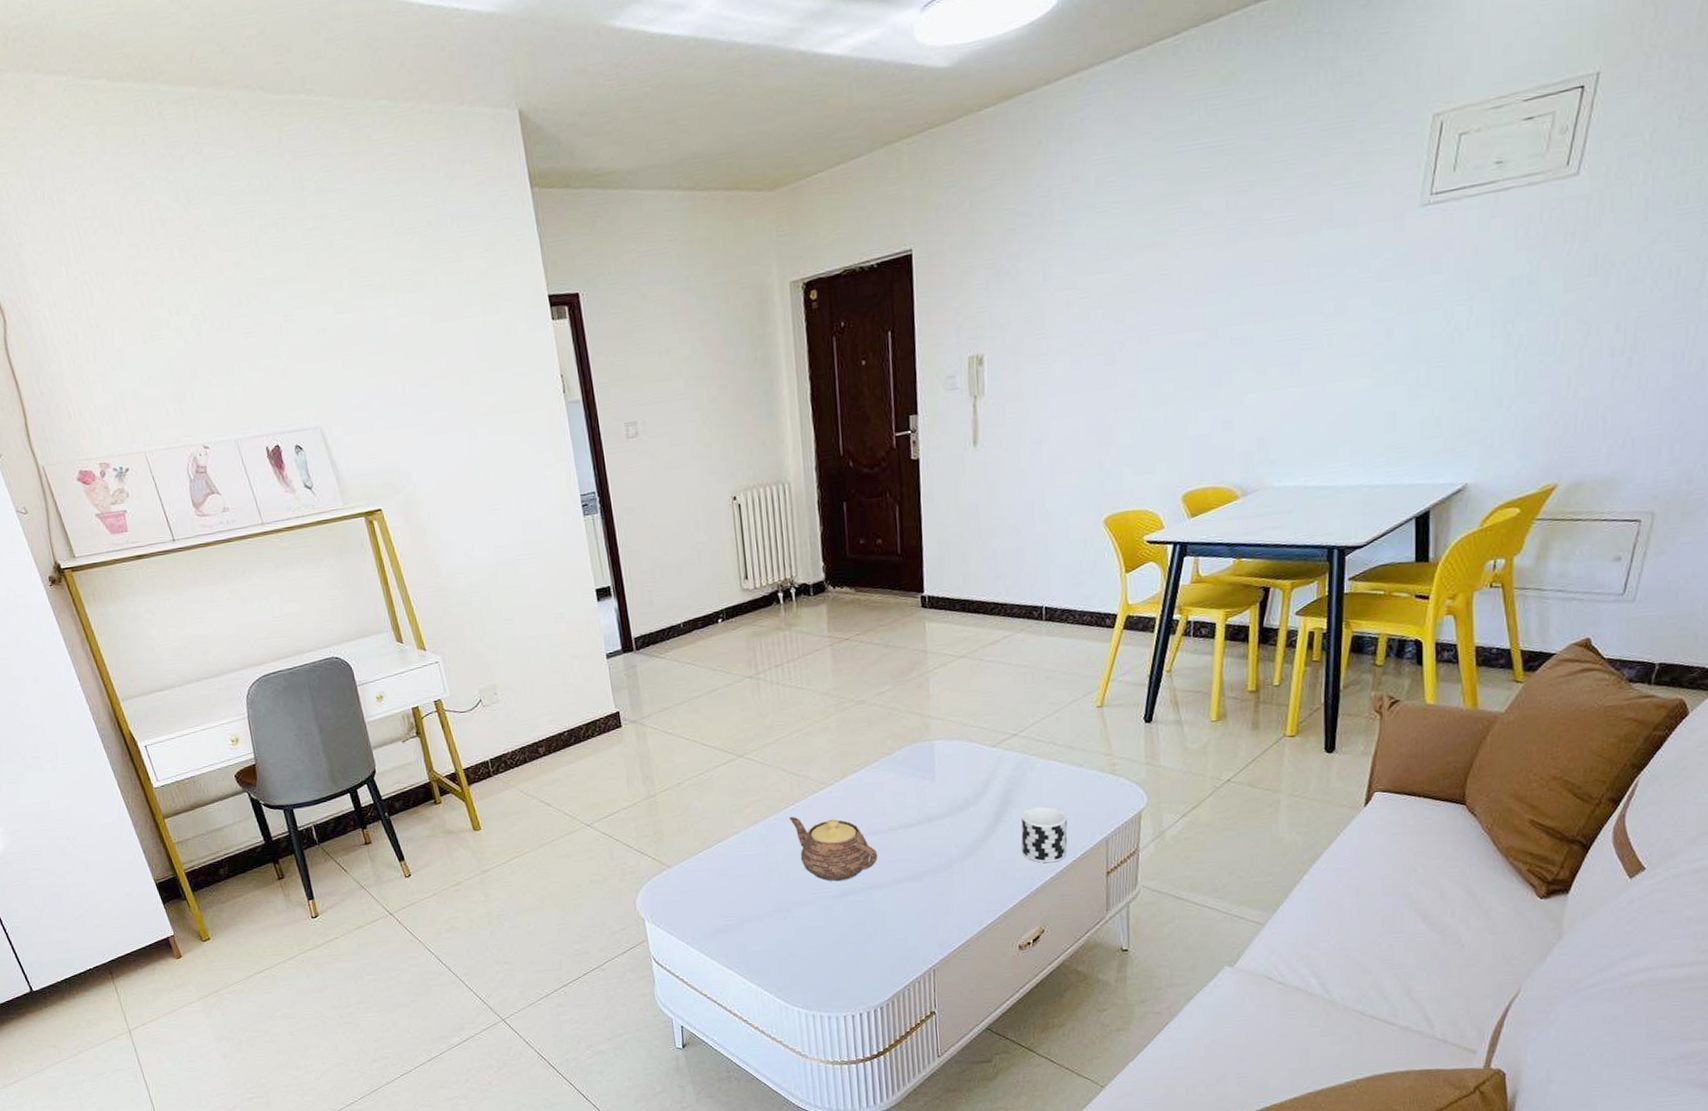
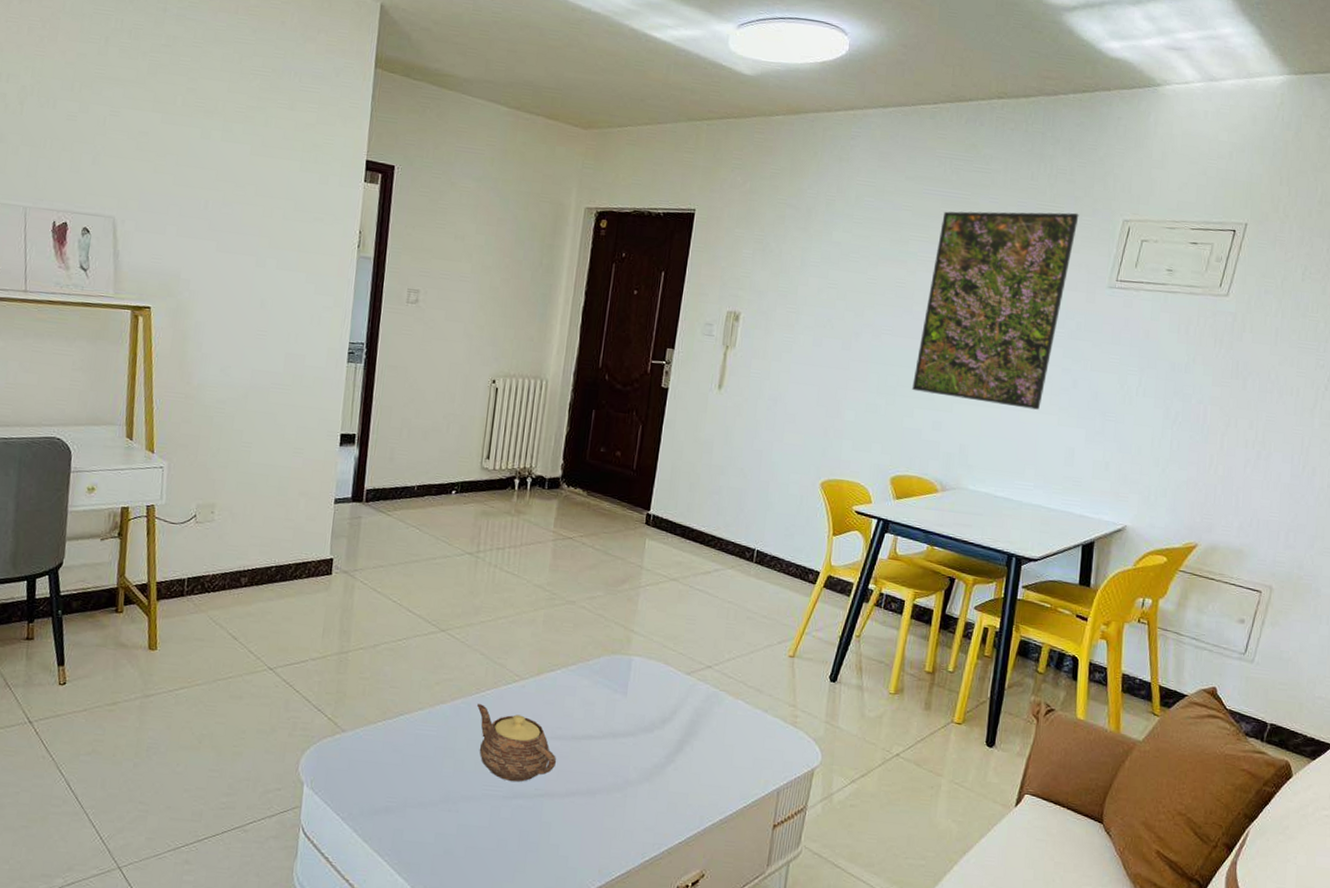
cup: present [1021,807,1068,863] -> none [697,744,745,805]
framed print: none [1193,122,1375,392] -> present [912,211,1079,410]

